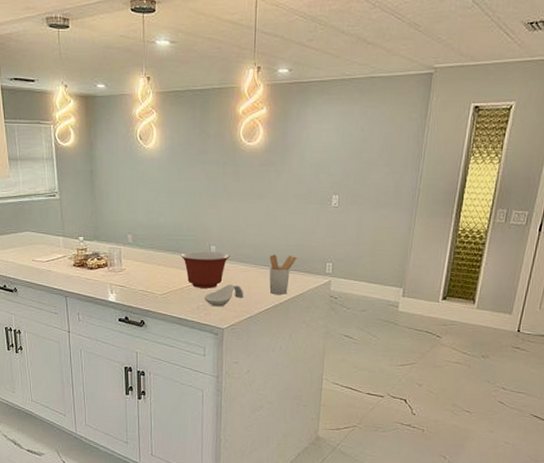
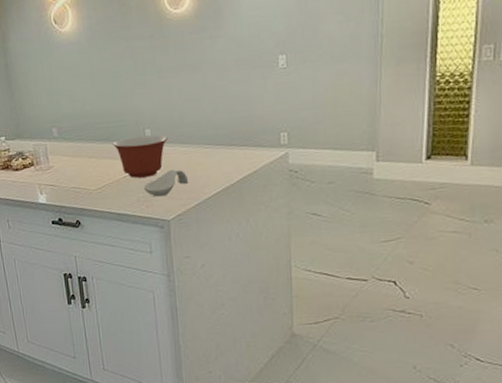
utensil holder: present [269,254,297,294] -> none [213,129,245,175]

